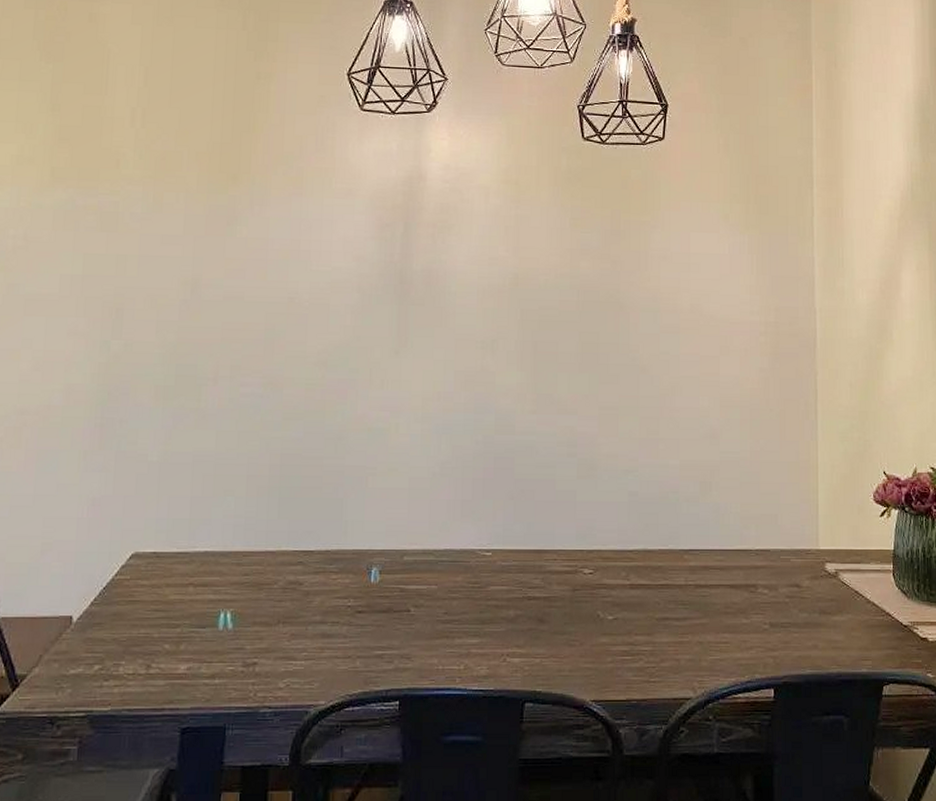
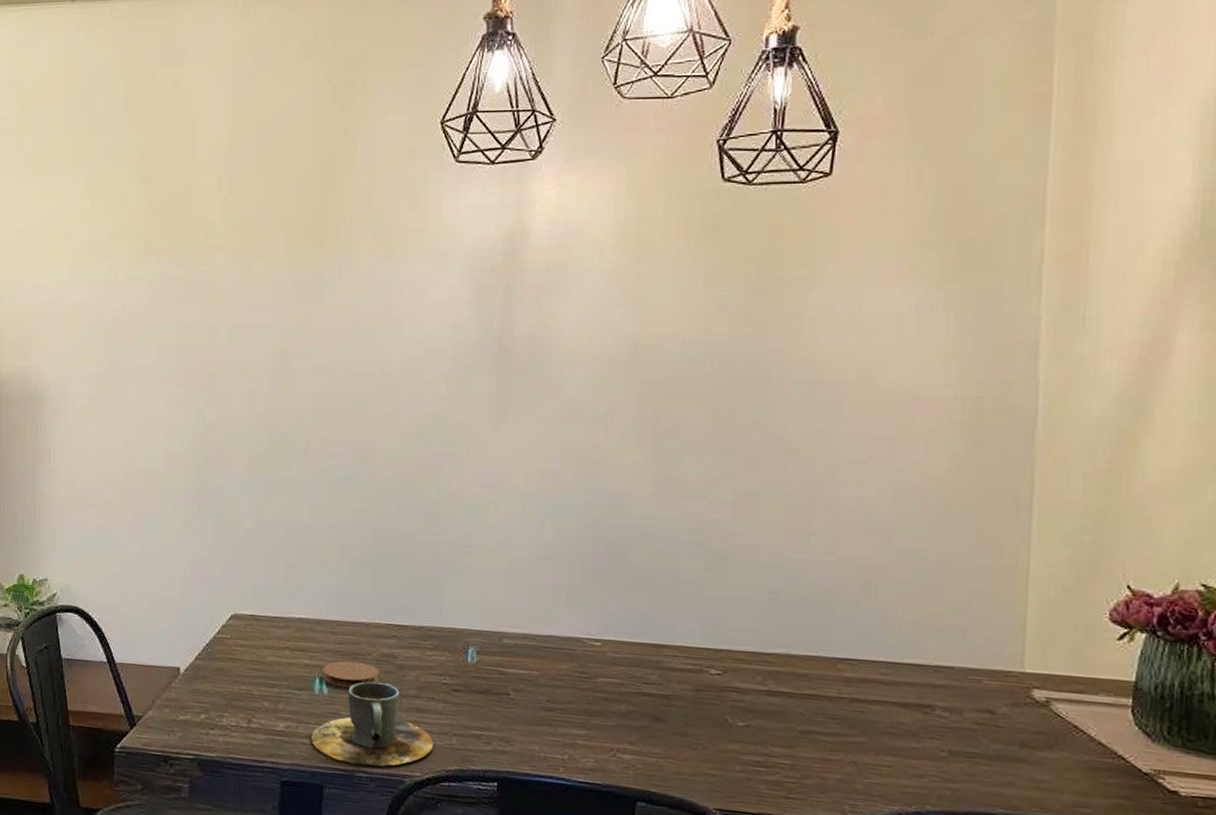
cup: none [214,610,338,700] -> present [311,681,434,767]
coaster: none [227,592,285,620] -> present [323,661,379,688]

